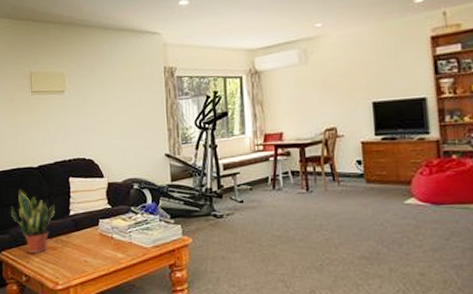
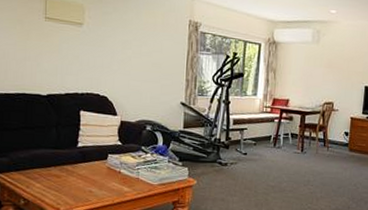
potted plant: present [11,189,55,254] -> none [12,115,62,180]

